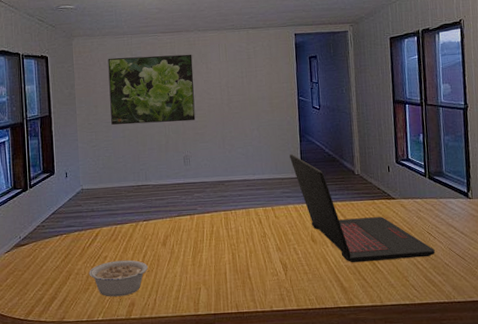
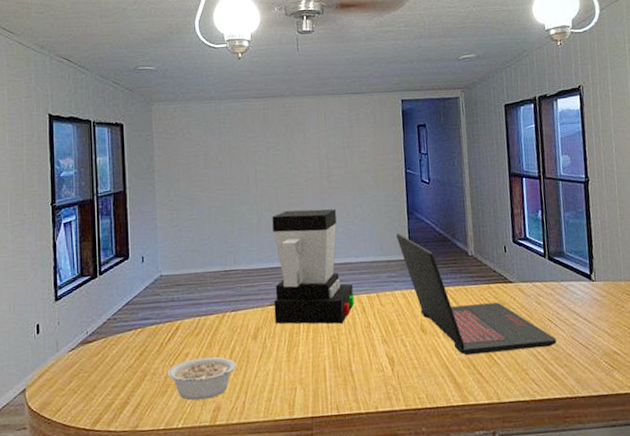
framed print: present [107,54,196,125] -> none [192,121,292,202]
coffee maker: none [178,132,252,234] -> present [272,209,355,324]

